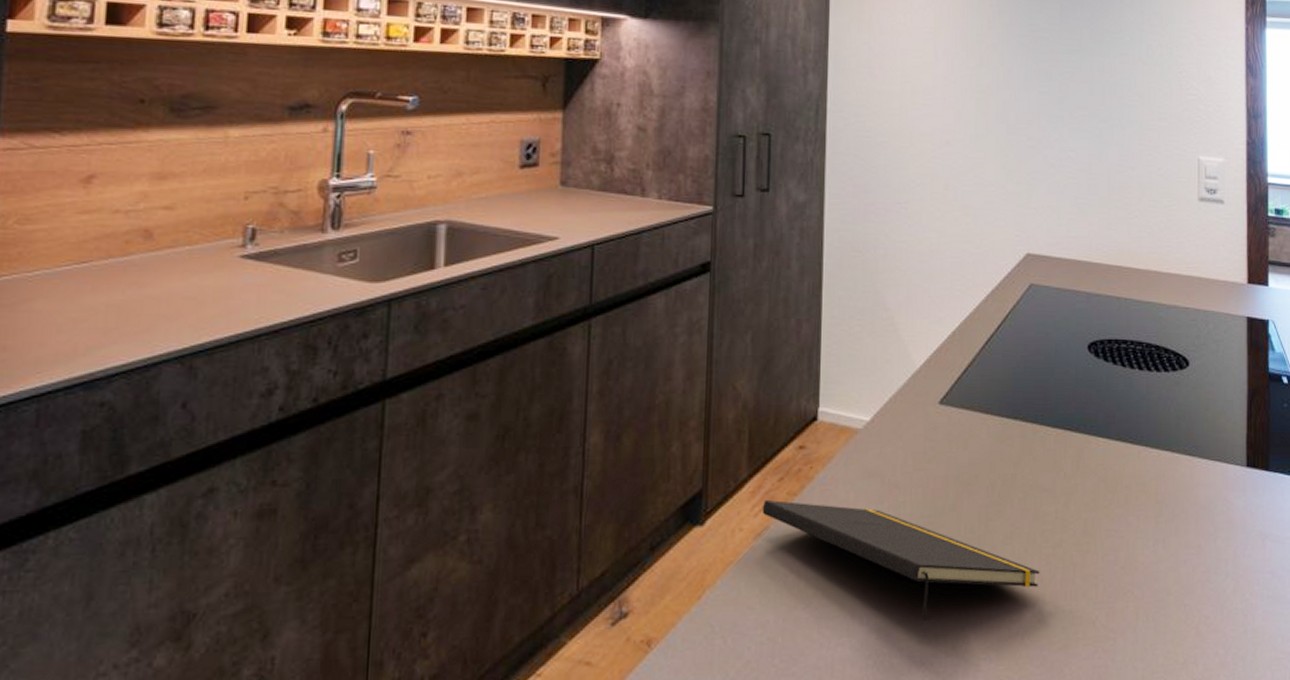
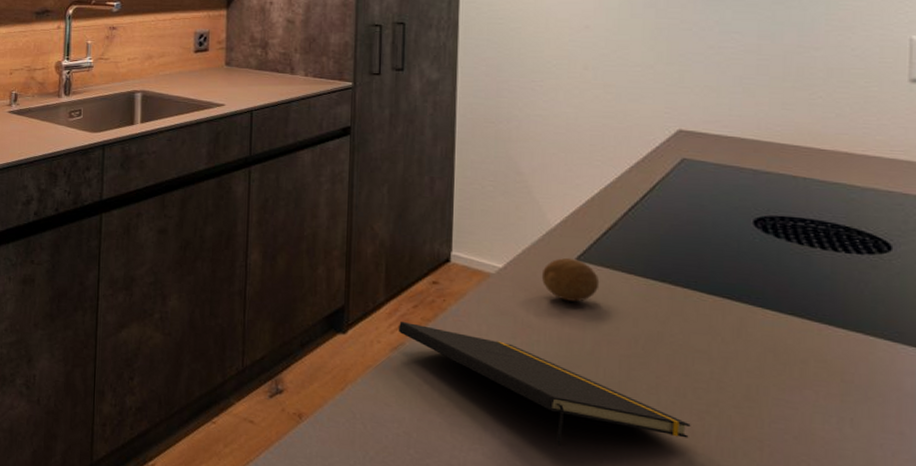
fruit: none [907,402,961,451] -> present [541,257,600,302]

